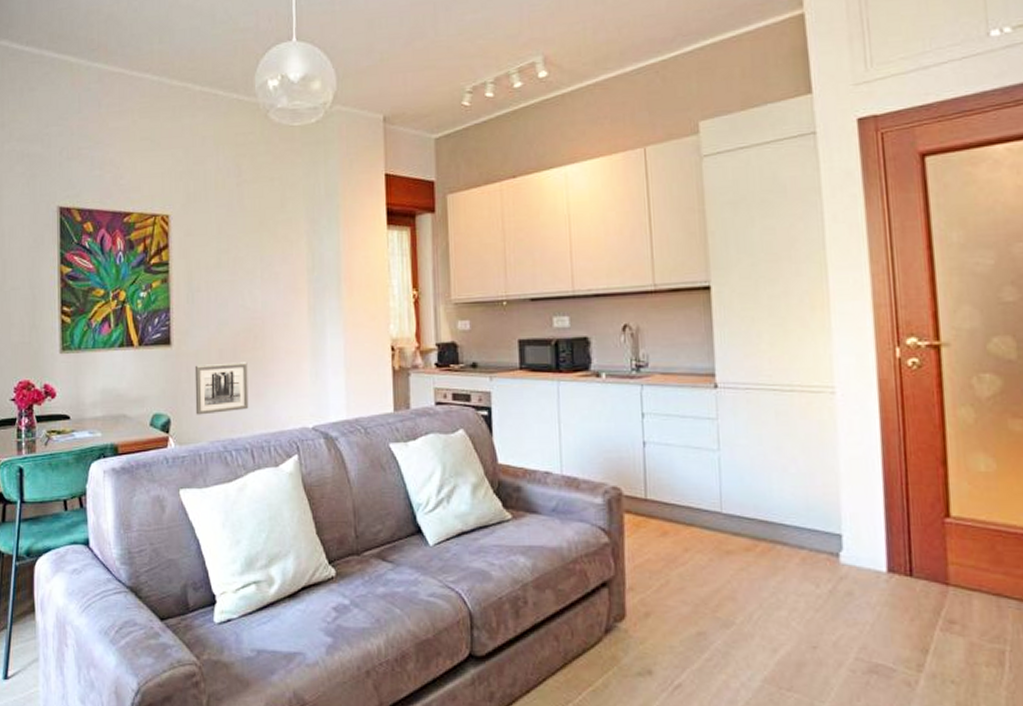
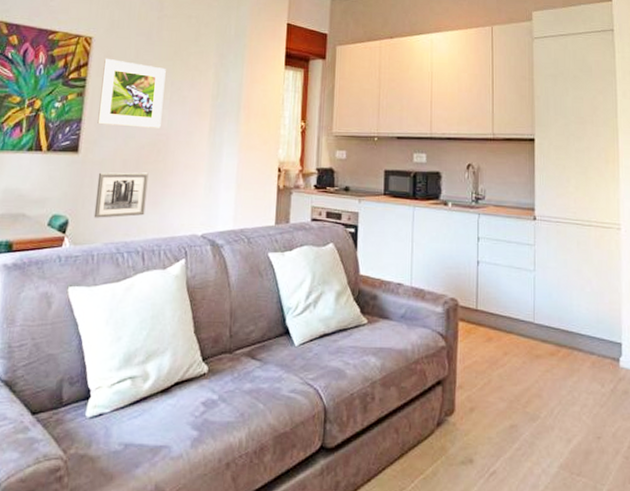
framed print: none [185,237,255,313] -> present [97,58,166,128]

